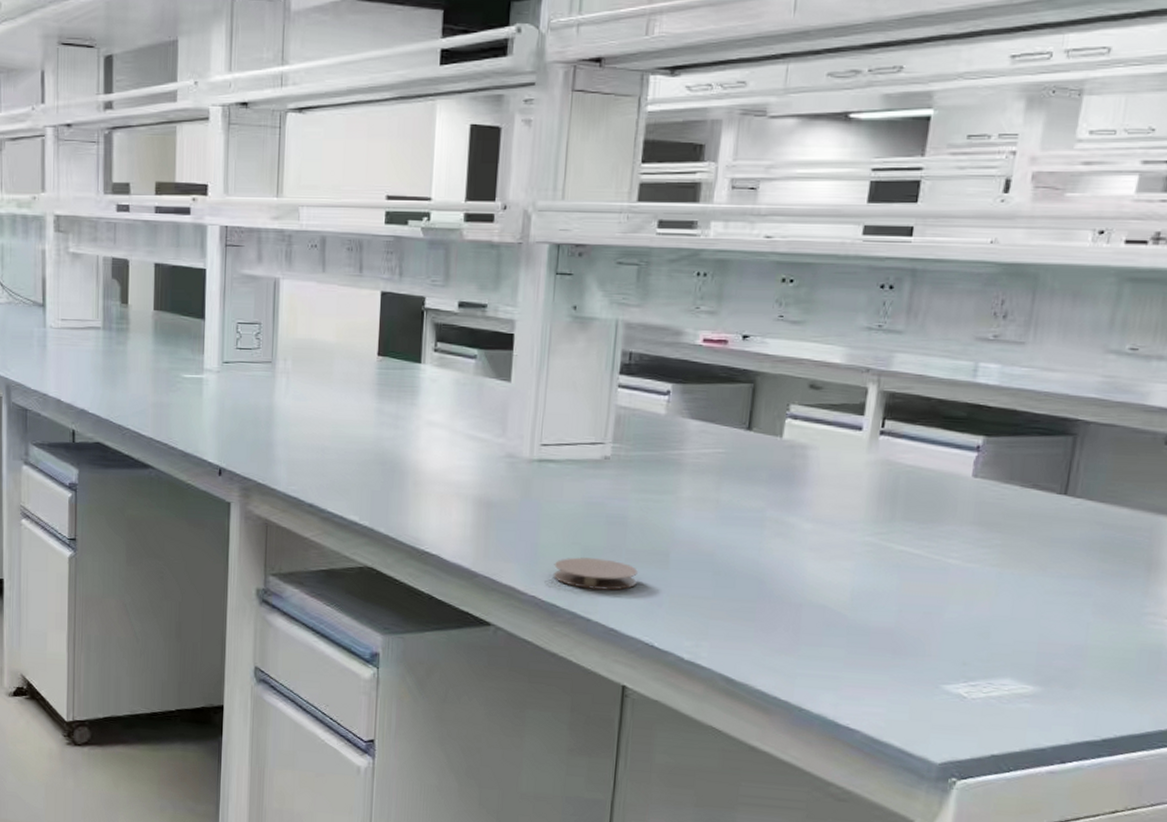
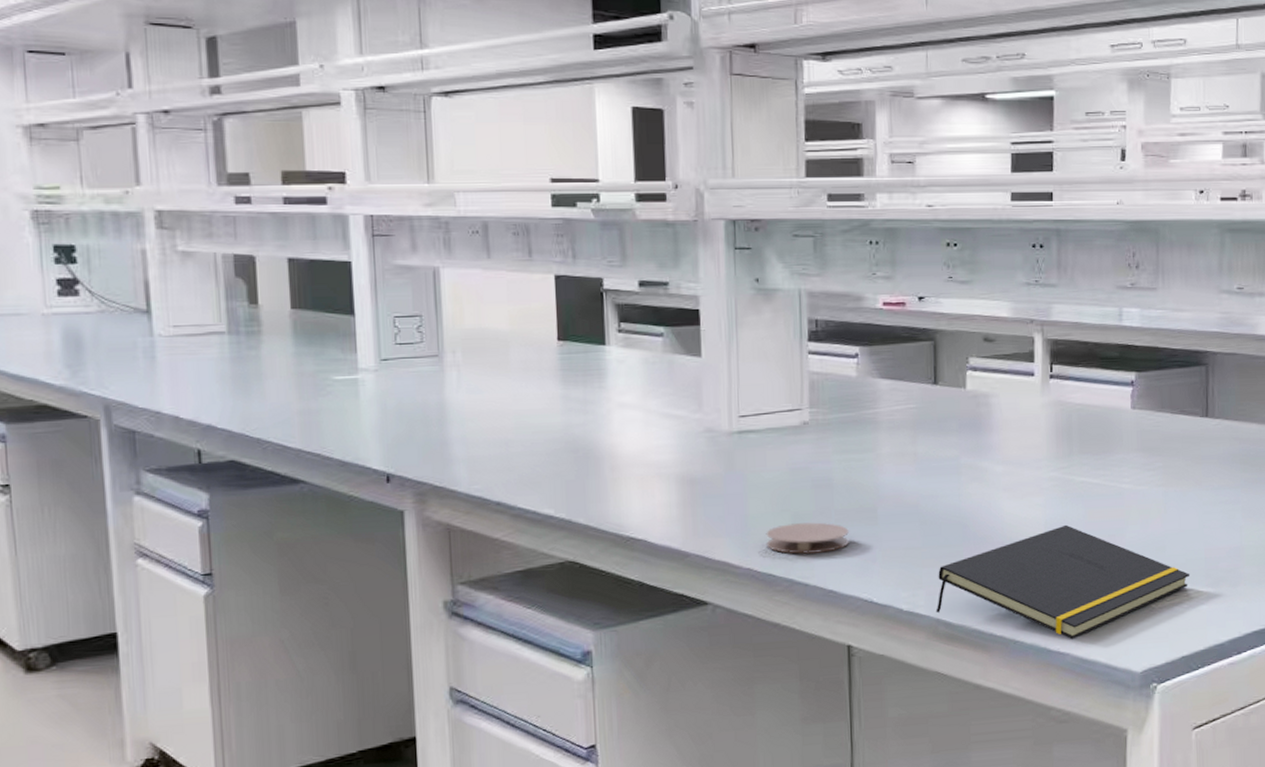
notepad: none [718,594,1016,717] -> present [936,524,1191,640]

